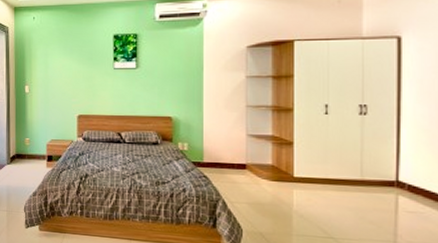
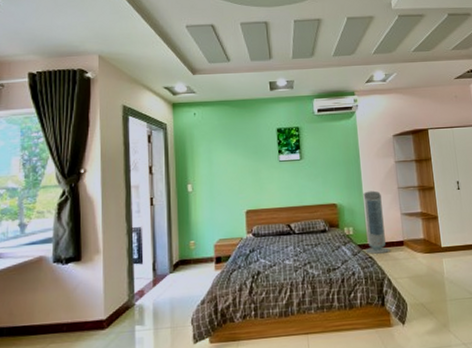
air purifier: none [199,106,229,174] -> present [363,190,390,254]

